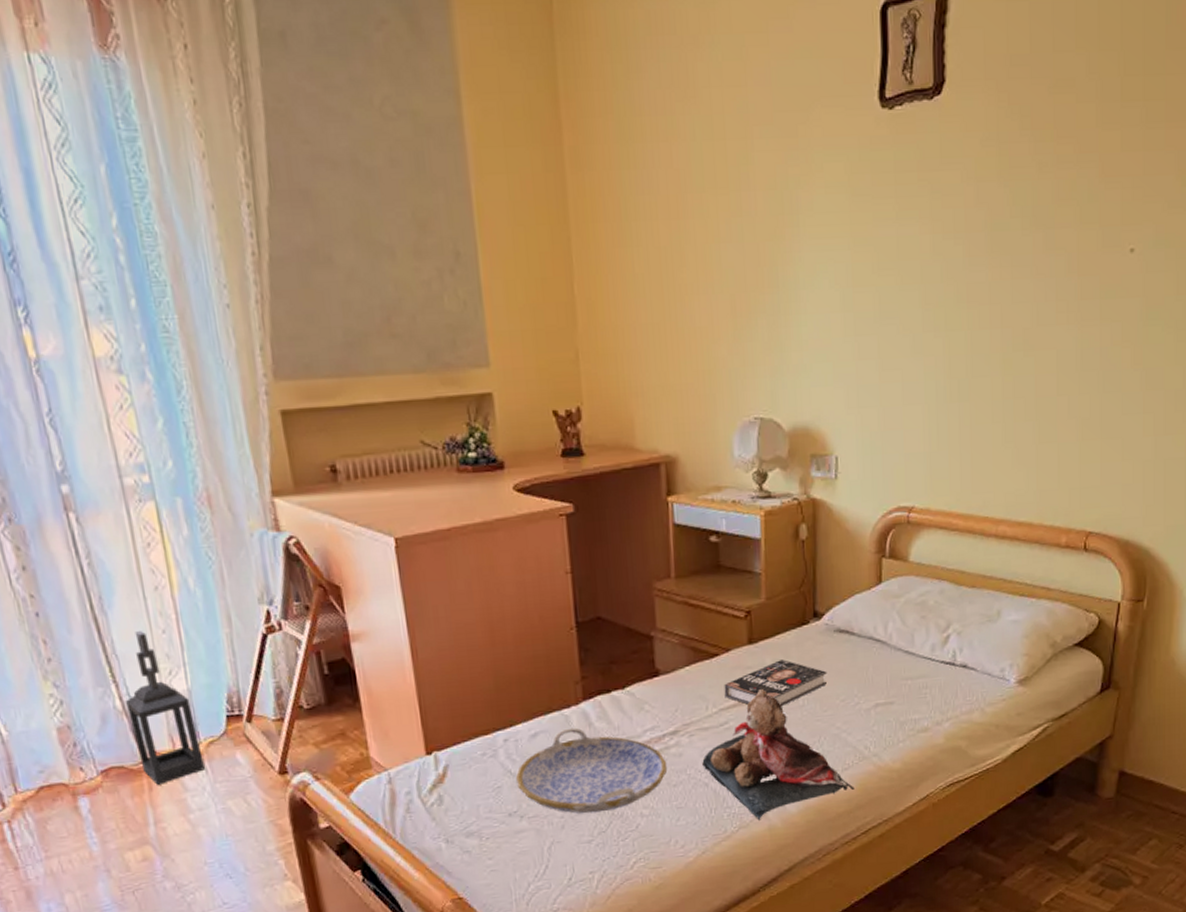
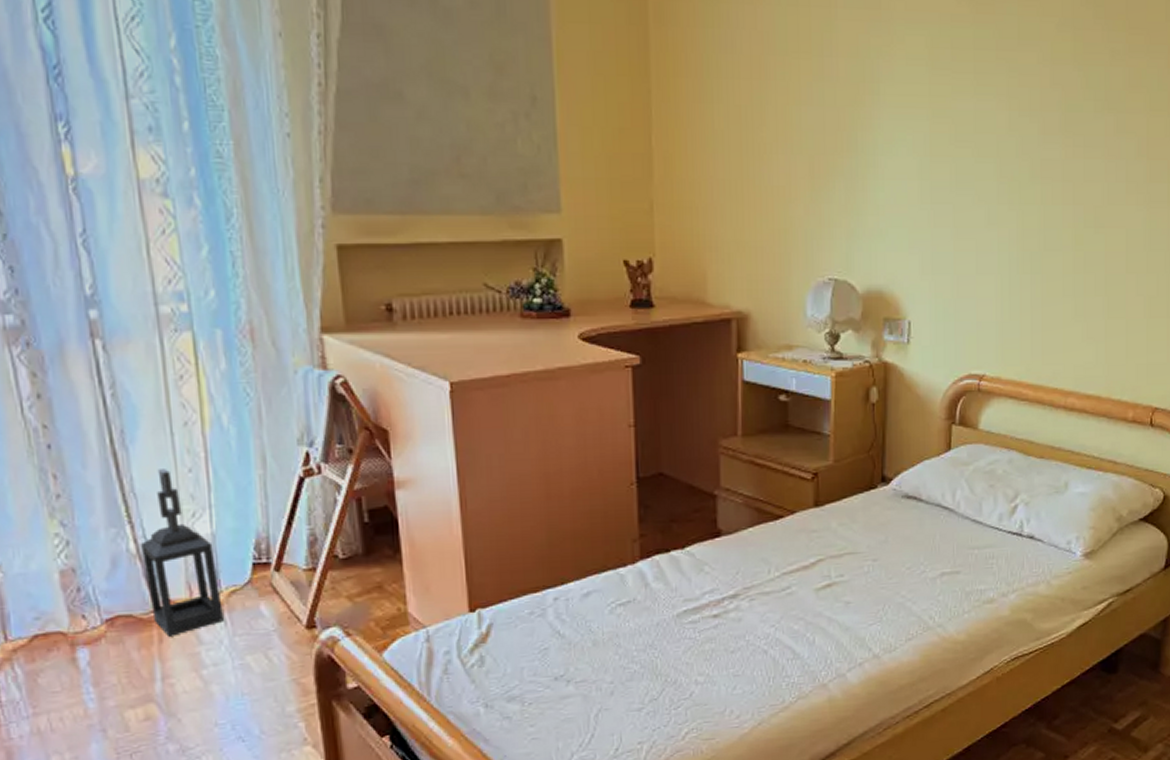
serving tray: present [515,727,667,814] -> none [564,588,724,679]
teddy bear: present [702,689,855,820] -> none [762,554,918,691]
book: present [724,660,827,706] -> none [787,524,894,572]

